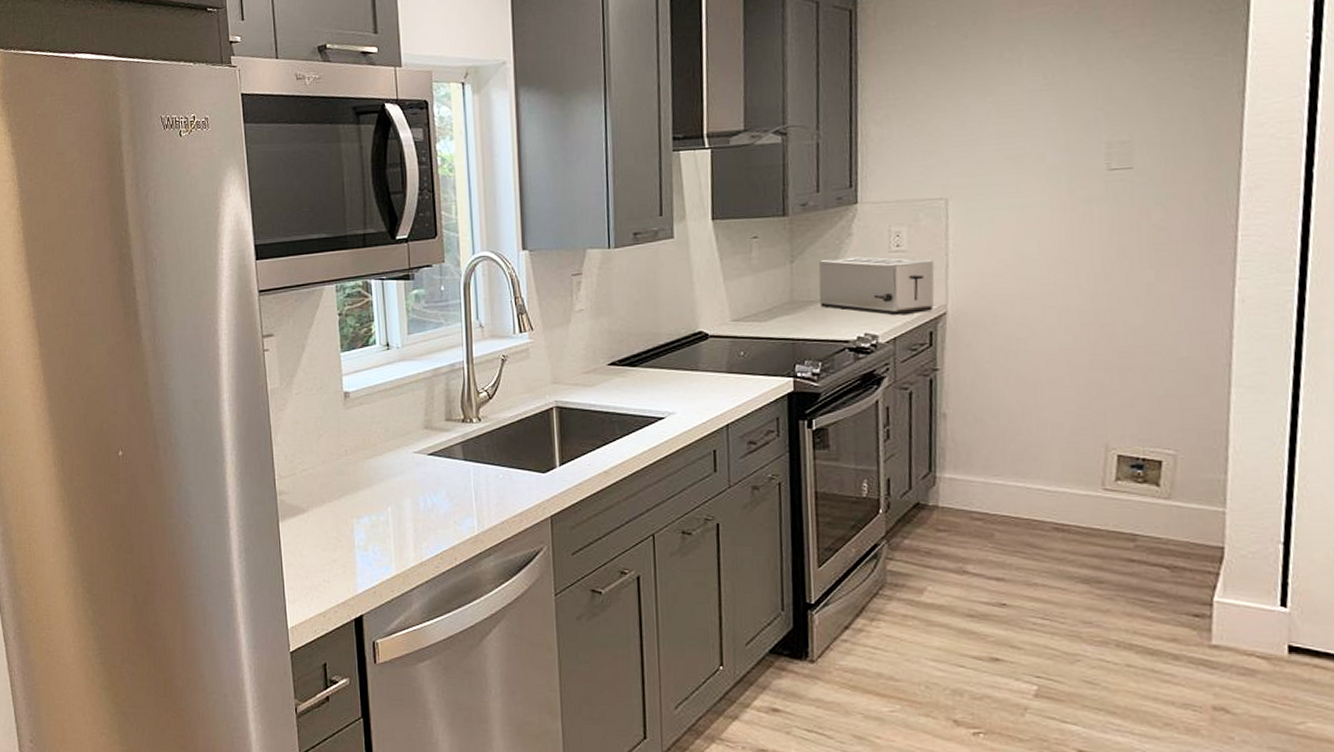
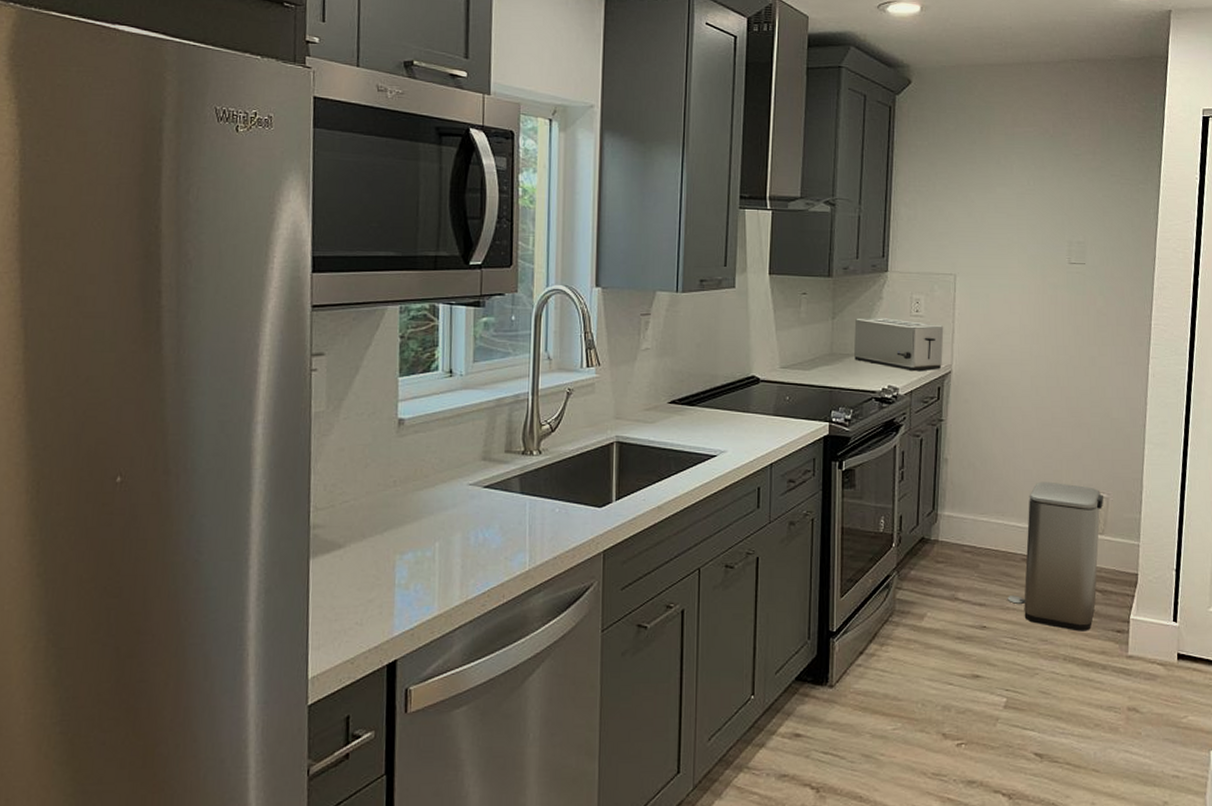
pedal bin: none [1034,437,1170,614] -> present [1007,481,1104,632]

